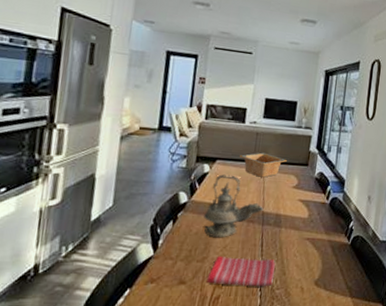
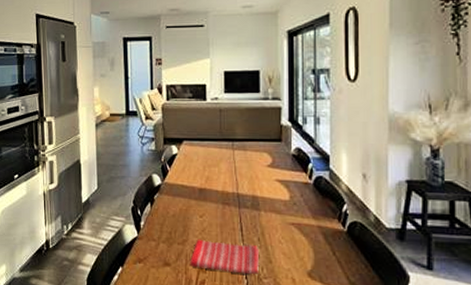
teapot: present [204,174,264,238] -> none [179,155,238,221]
serving bowl: present [239,152,287,178] -> none [205,129,256,157]

